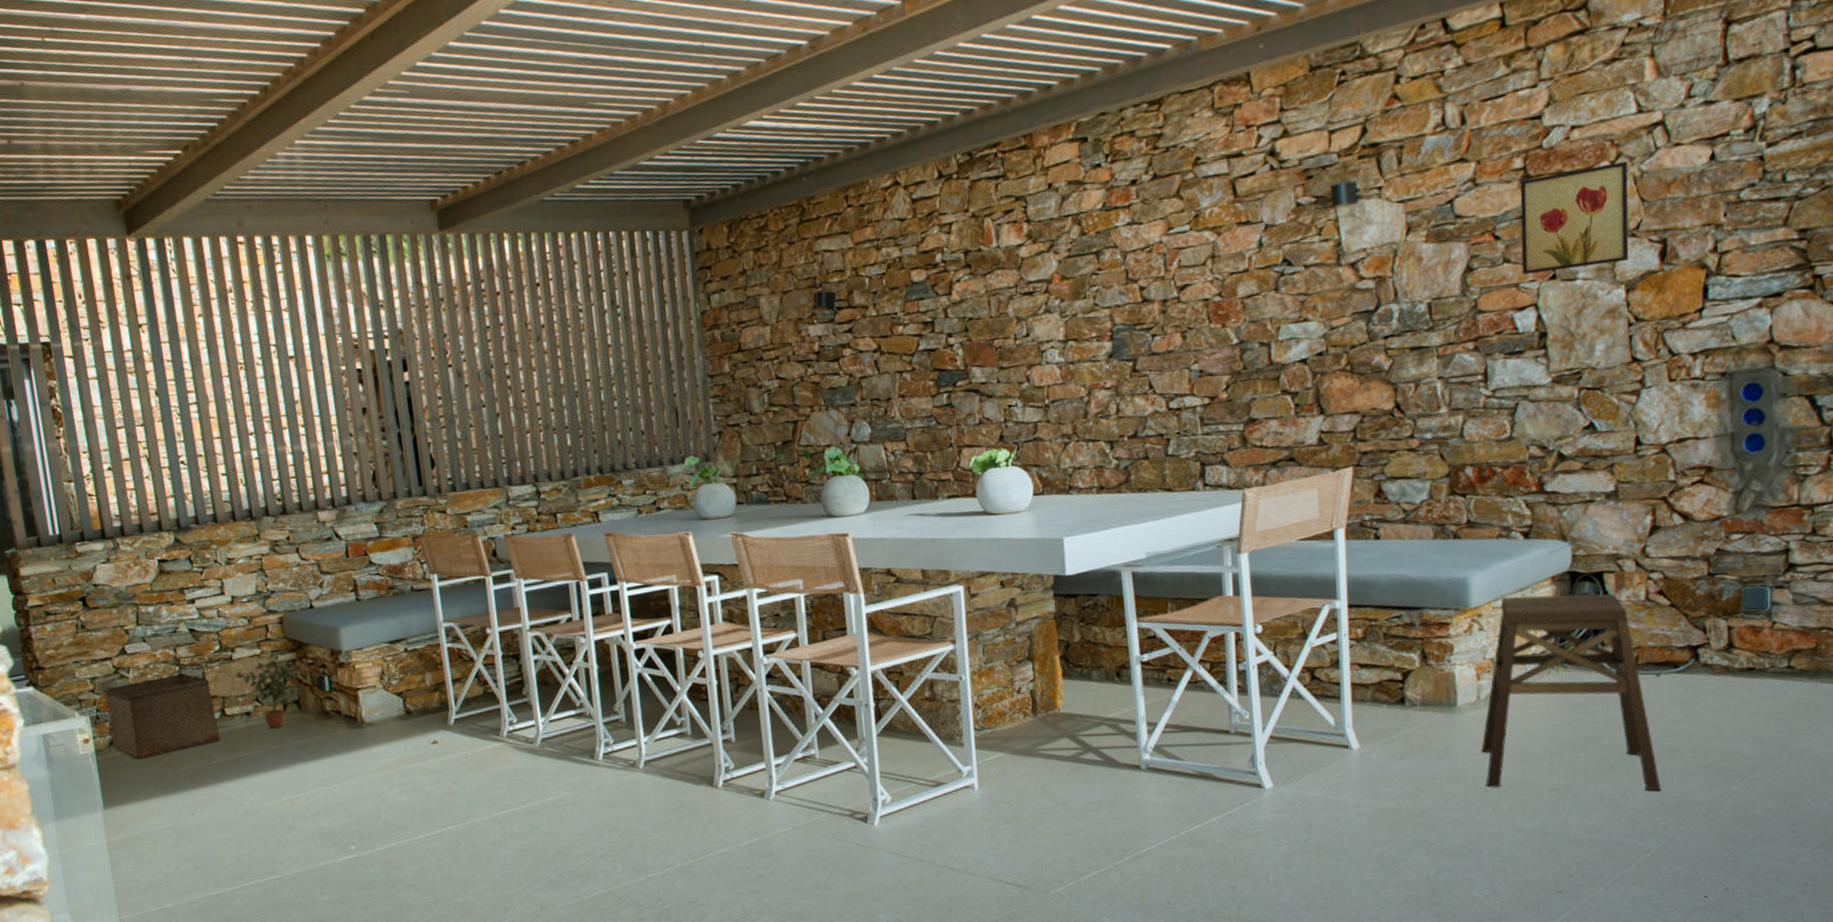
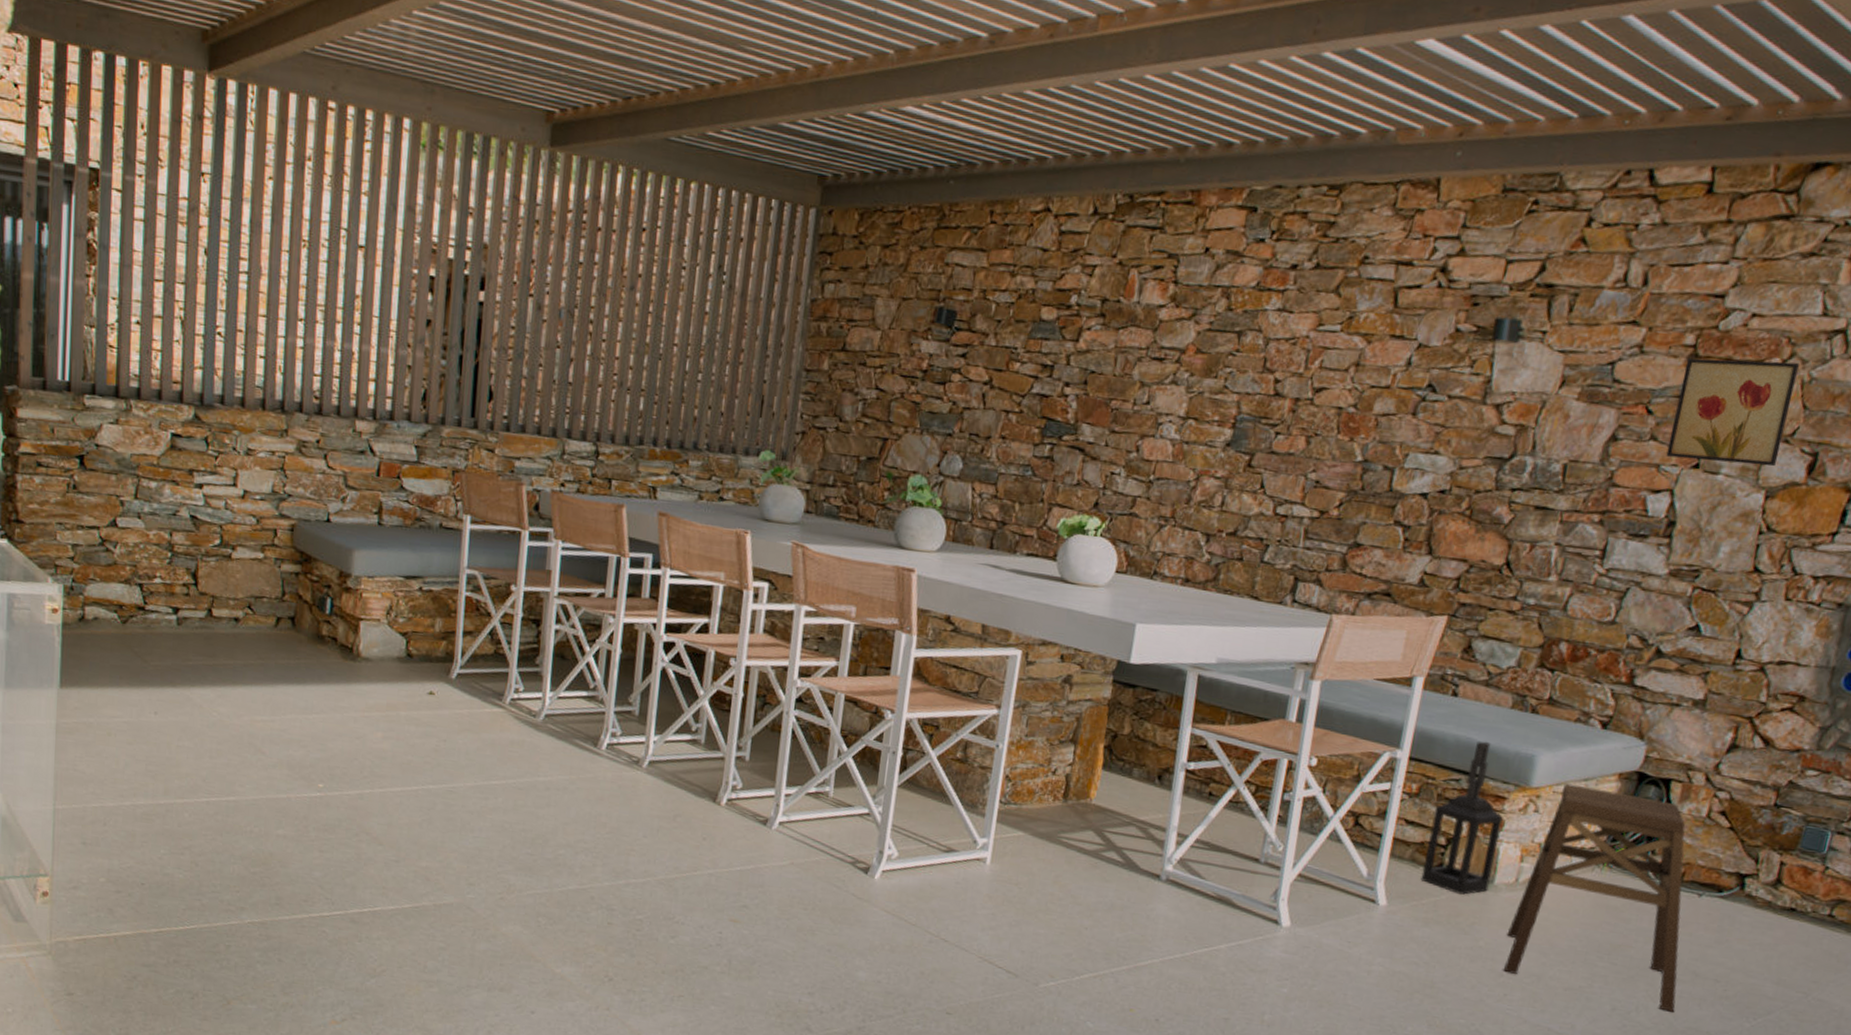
storage bin: present [103,672,220,760] -> none [82,559,202,643]
potted plant: present [235,649,311,729] -> none [230,559,314,642]
lantern: none [1384,574,1453,723] -> present [1421,741,1504,895]

